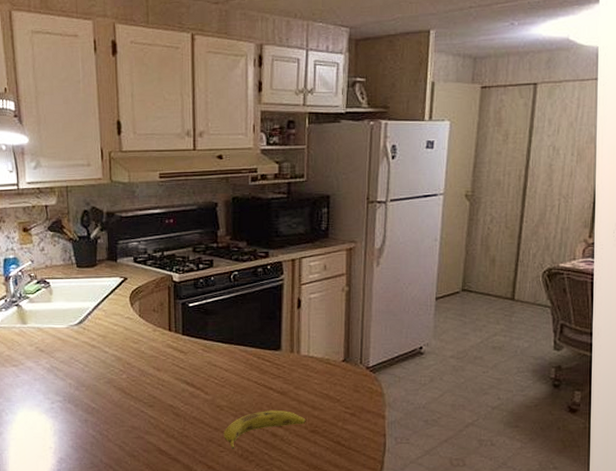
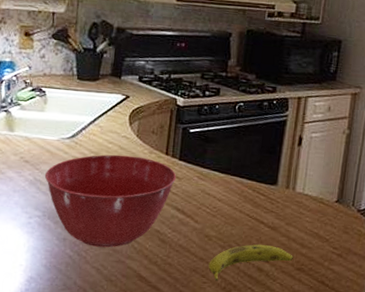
mixing bowl: none [59,335,182,425] -> present [44,154,177,248]

